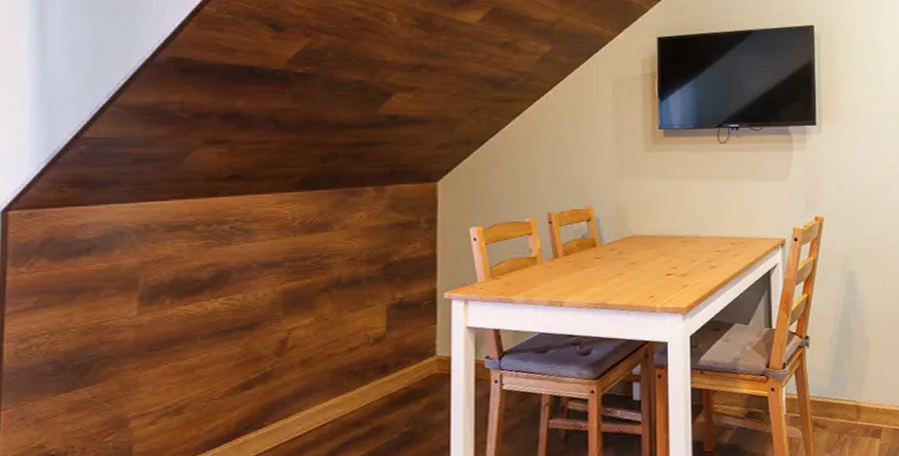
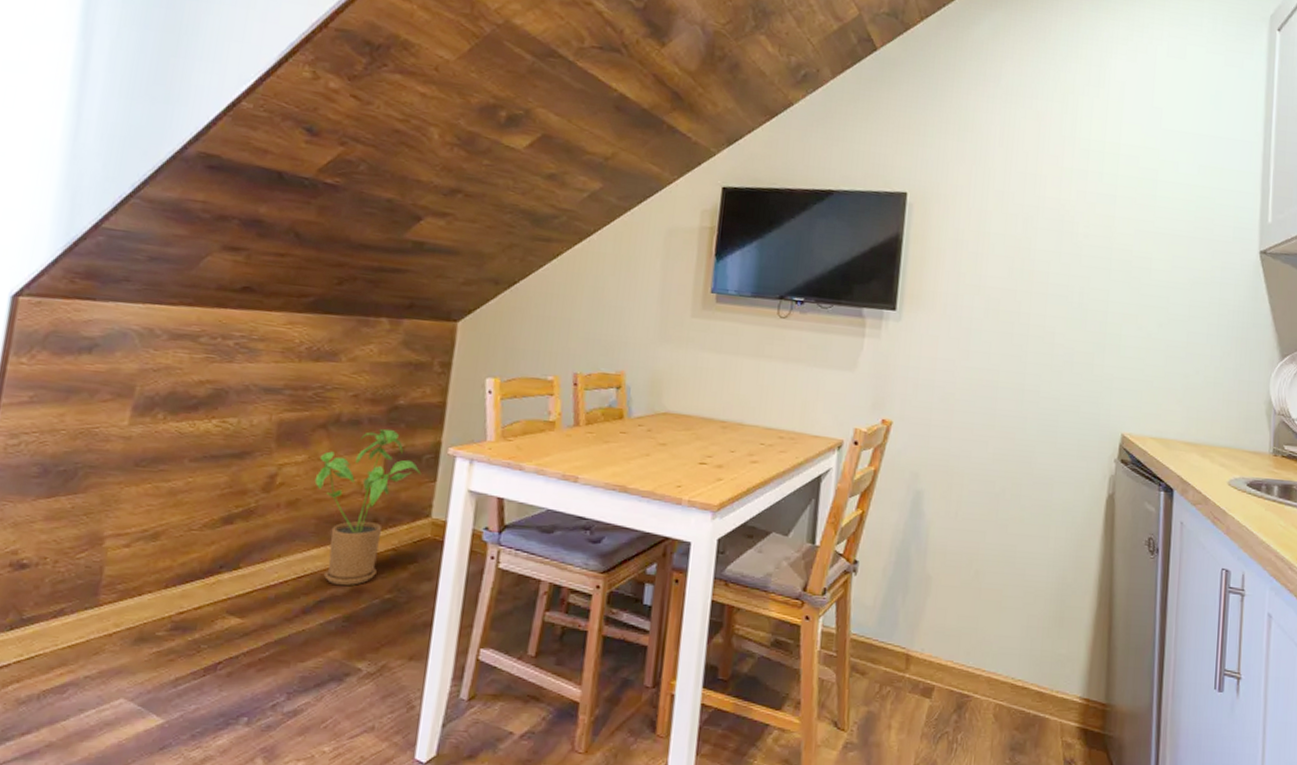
house plant: none [324,284,422,428] -> present [314,429,422,586]

